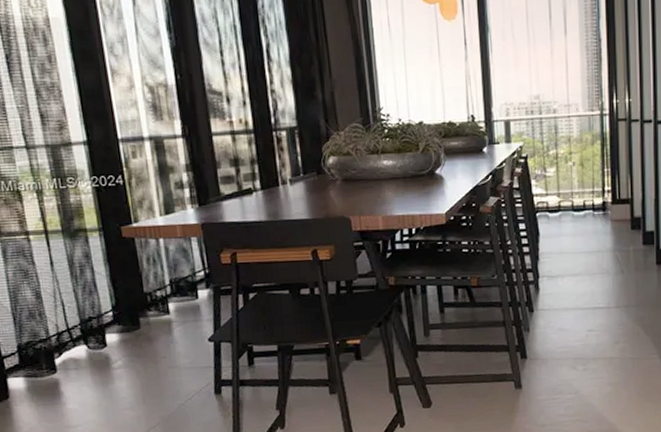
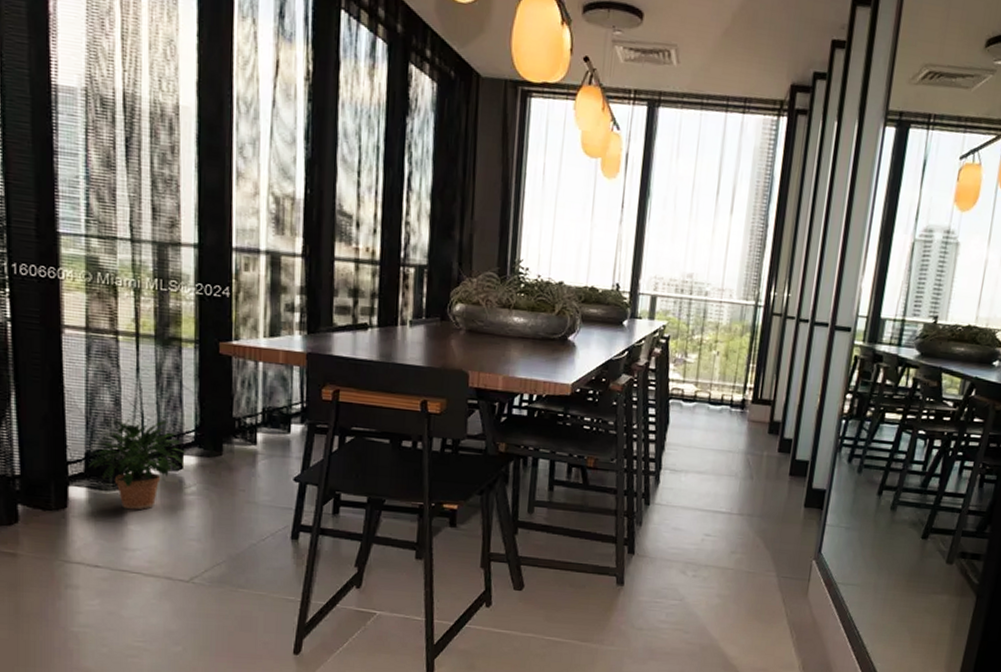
potted plant: none [21,305,108,391] -> present [87,418,187,510]

